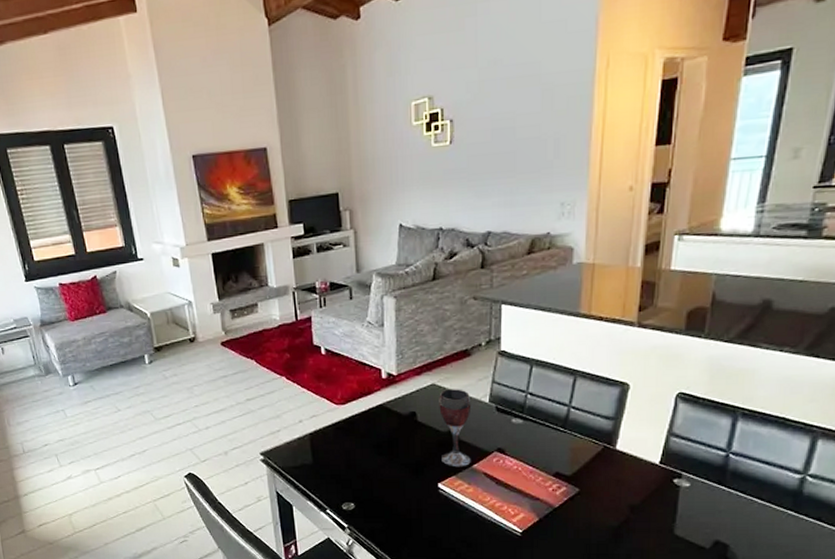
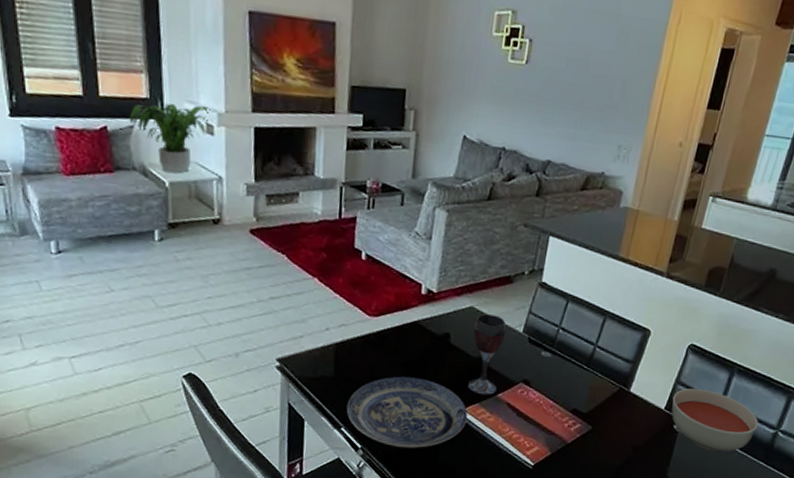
potted plant: none [112,244,174,306] -> present [129,104,210,174]
plate: none [328,457,446,524] -> present [346,376,468,449]
bowl: none [667,438,778,503] -> present [671,388,759,452]

